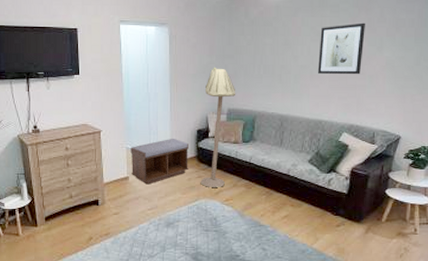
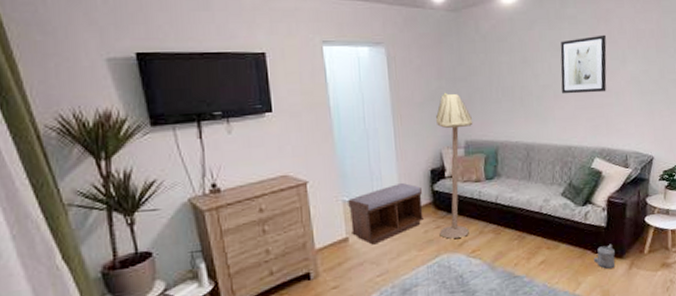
watering can: none [332,209,353,231] -> present [593,244,615,269]

